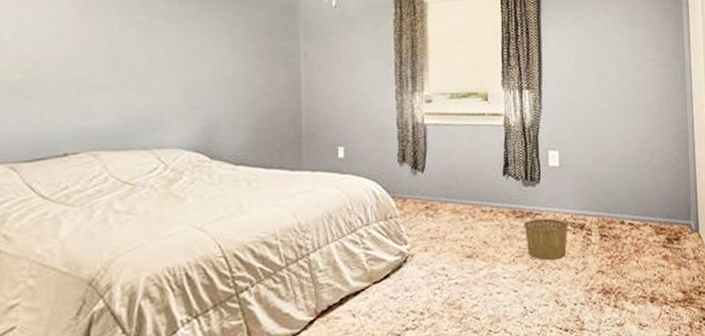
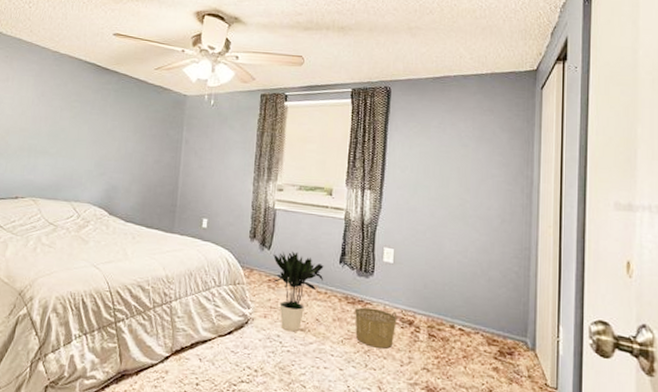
potted plant: none [429,170,487,262] -> present [273,251,324,332]

